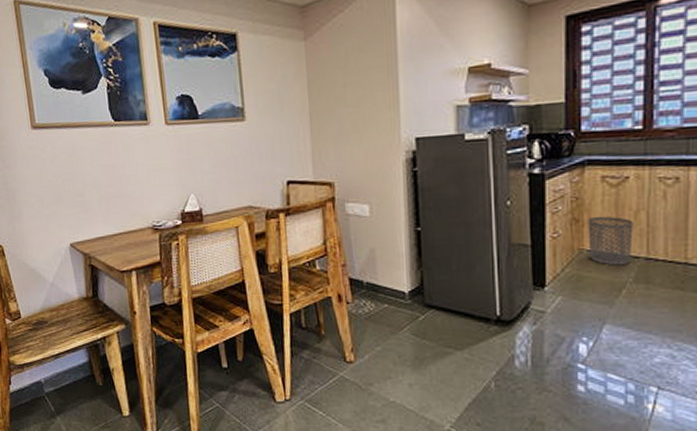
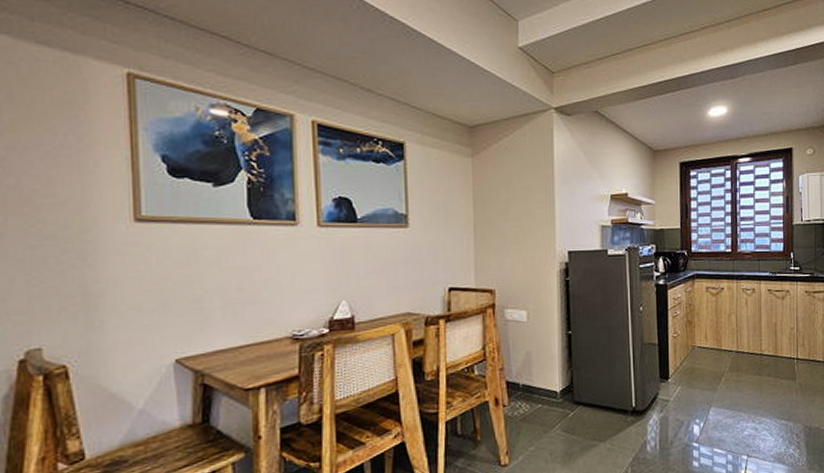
waste bin: present [587,216,633,266] -> none [697,318,728,359]

